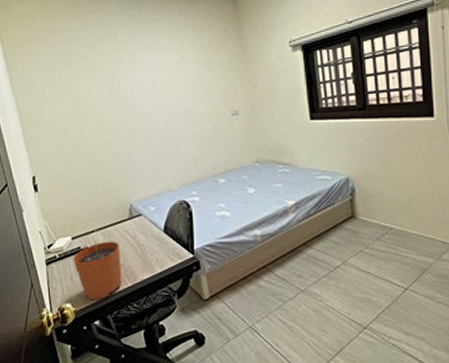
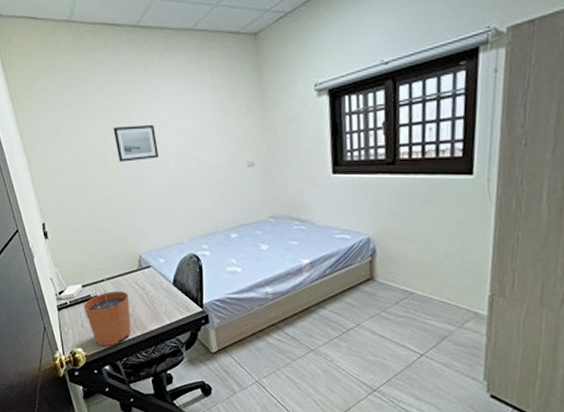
wall art: none [105,79,149,114] -> present [113,124,159,162]

